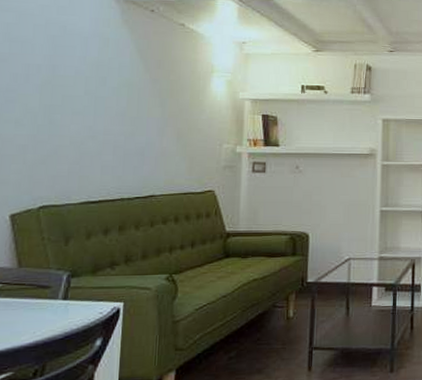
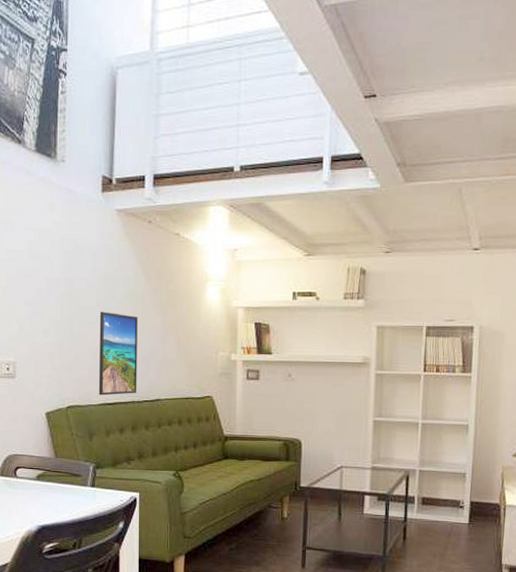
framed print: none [80,101,133,193] -> present [98,311,138,396]

